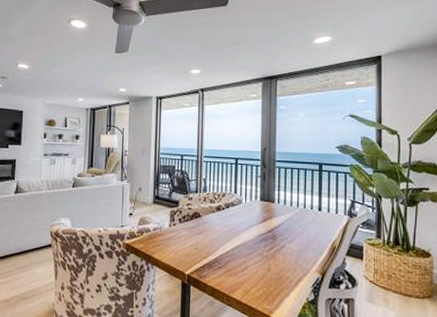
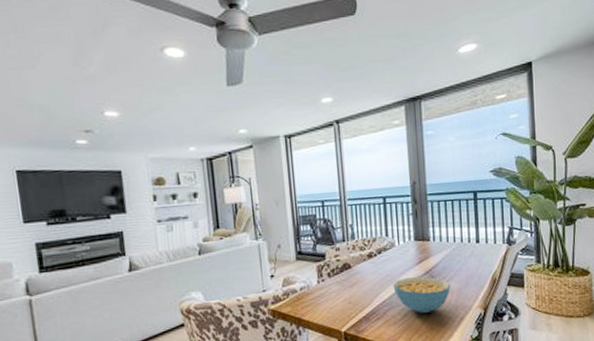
cereal bowl: none [237,233,290,269] -> present [393,276,450,313]

